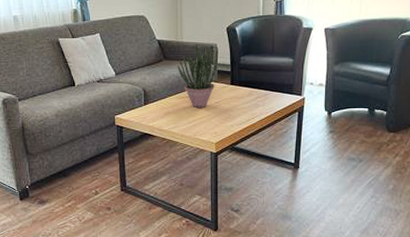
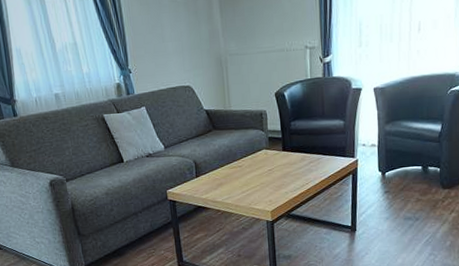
potted plant: present [177,44,219,107] -> none [227,111,269,177]

